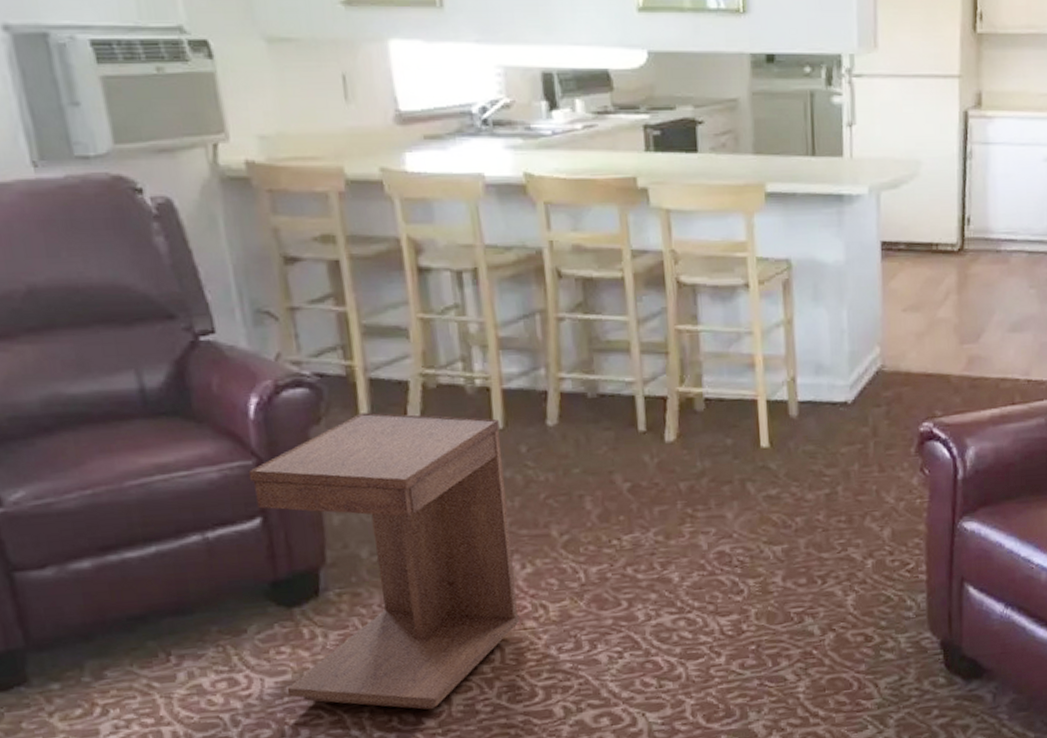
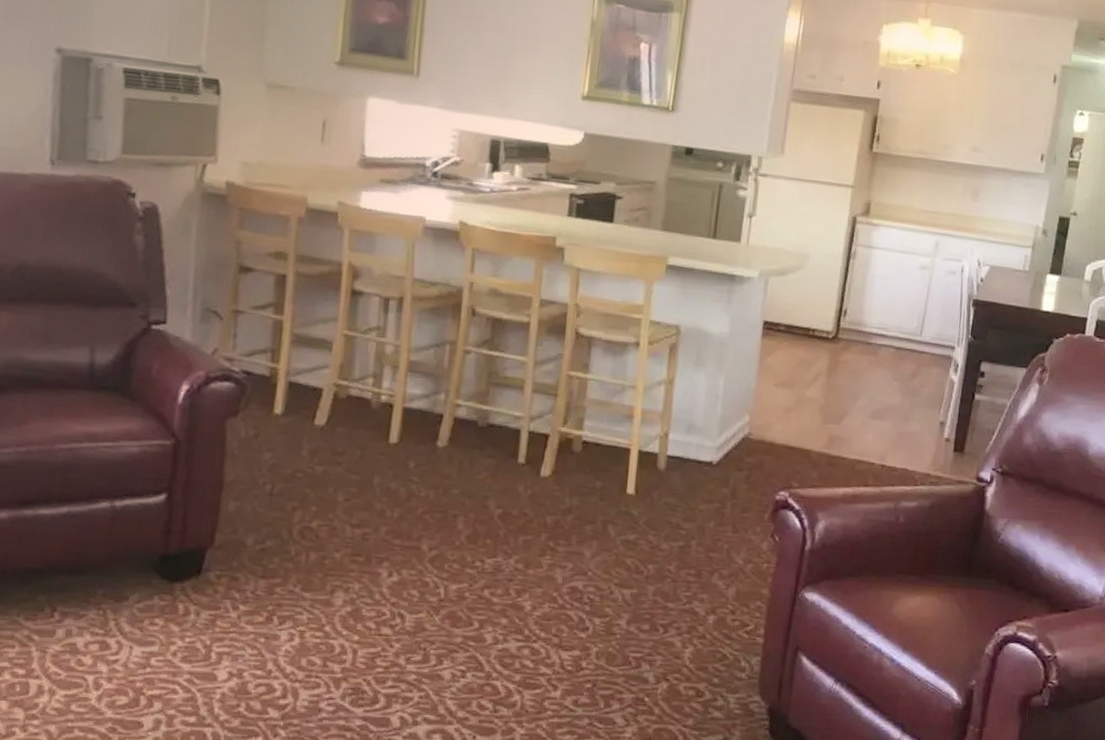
side table: present [248,412,520,710] -> none [150,411,395,701]

